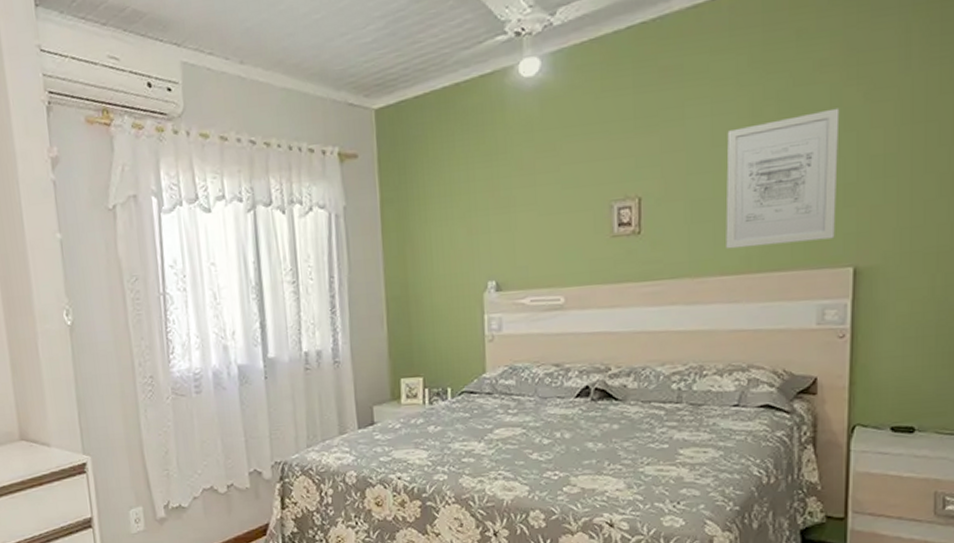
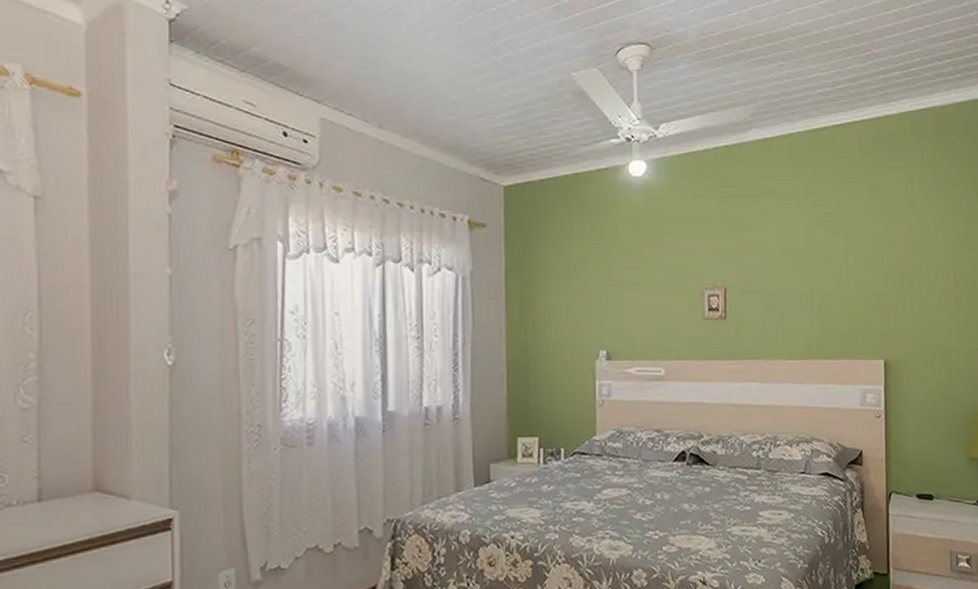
wall art: present [725,108,840,250] -> none [790,233,870,338]

